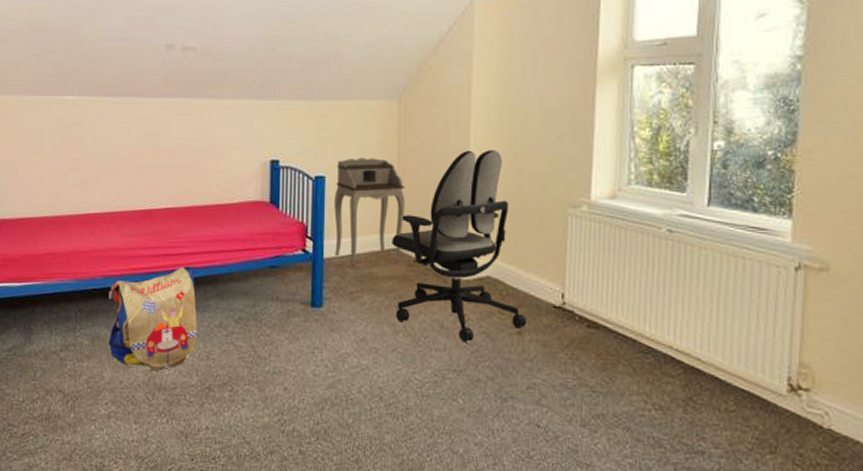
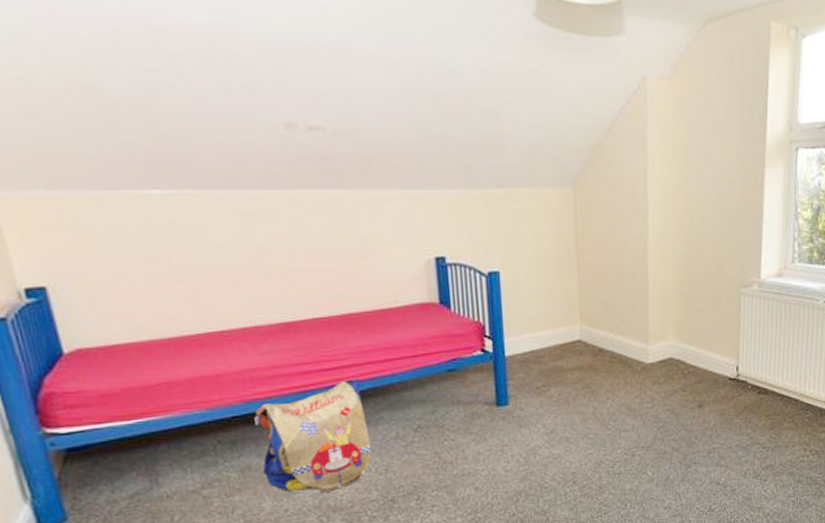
desk: present [334,158,406,266] -> none [511,249,587,361]
office chair: present [392,150,527,342] -> none [575,236,707,420]

